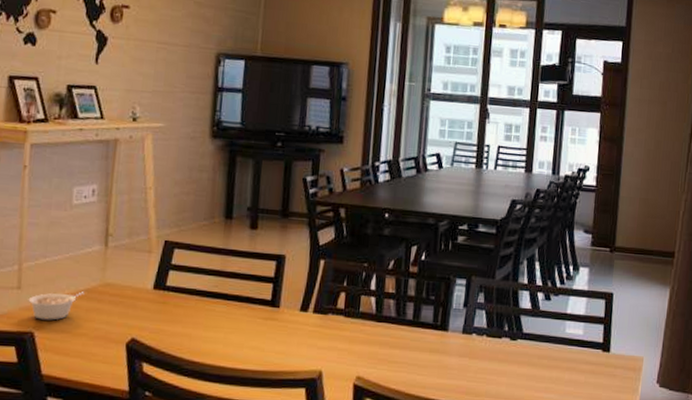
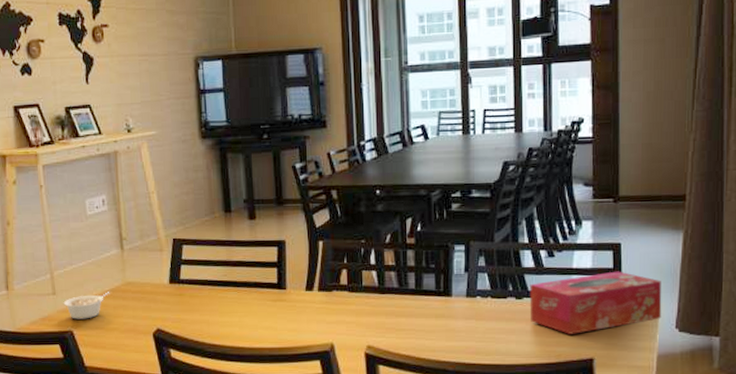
tissue box: none [522,320,647,381] -> present [530,271,662,334]

